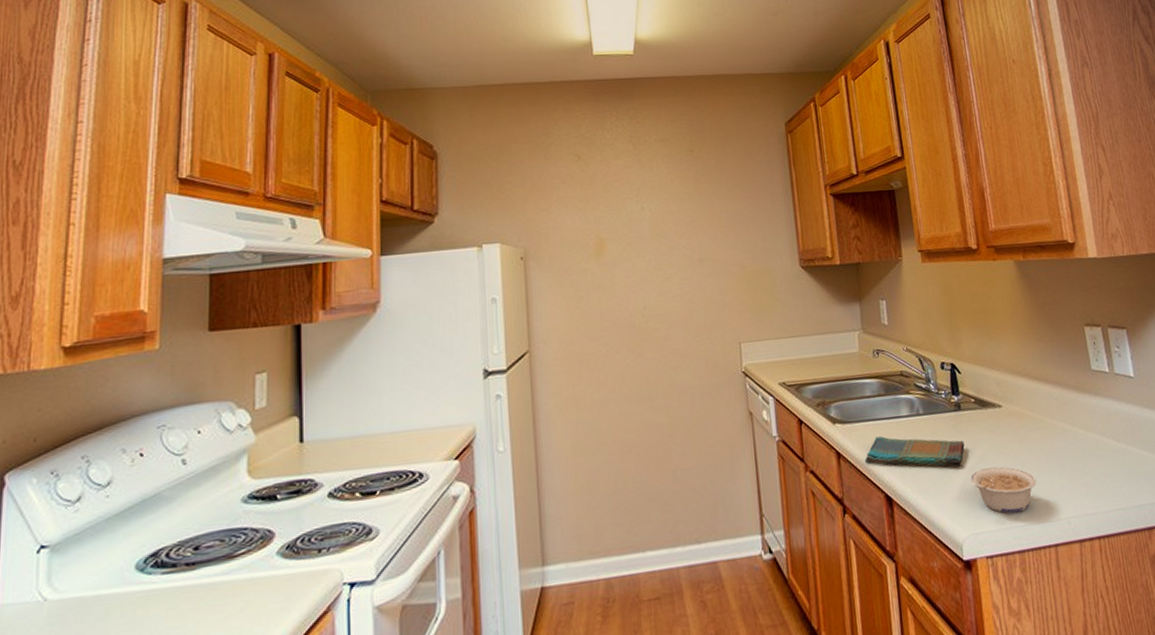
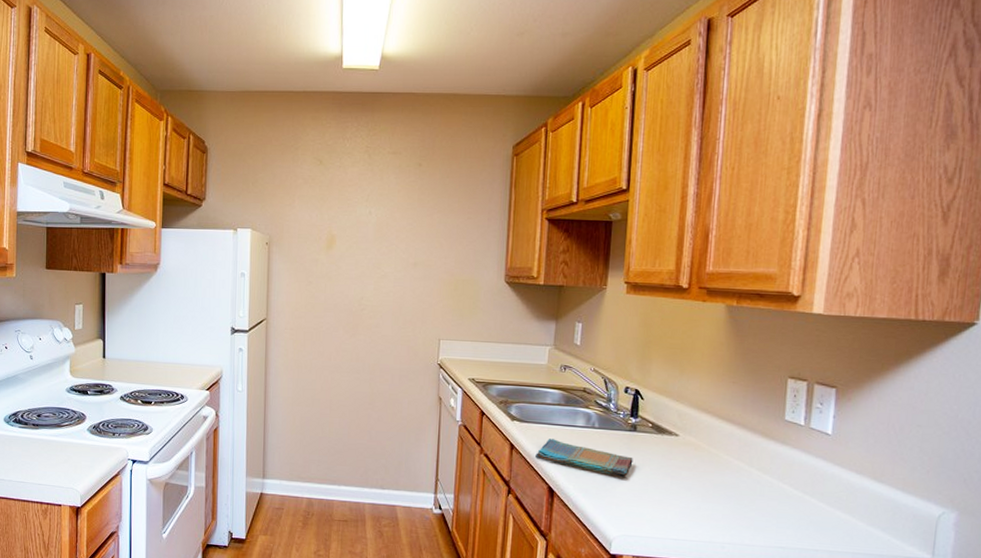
legume: present [970,466,1037,514] -> none [632,484,698,528]

